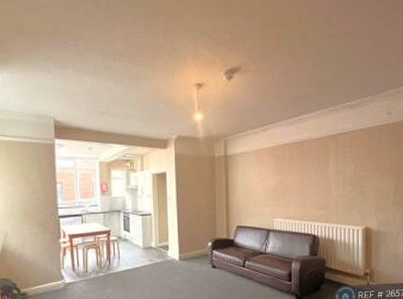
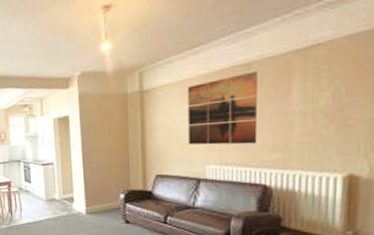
wall art: none [261,148,308,203] -> present [188,71,258,145]

